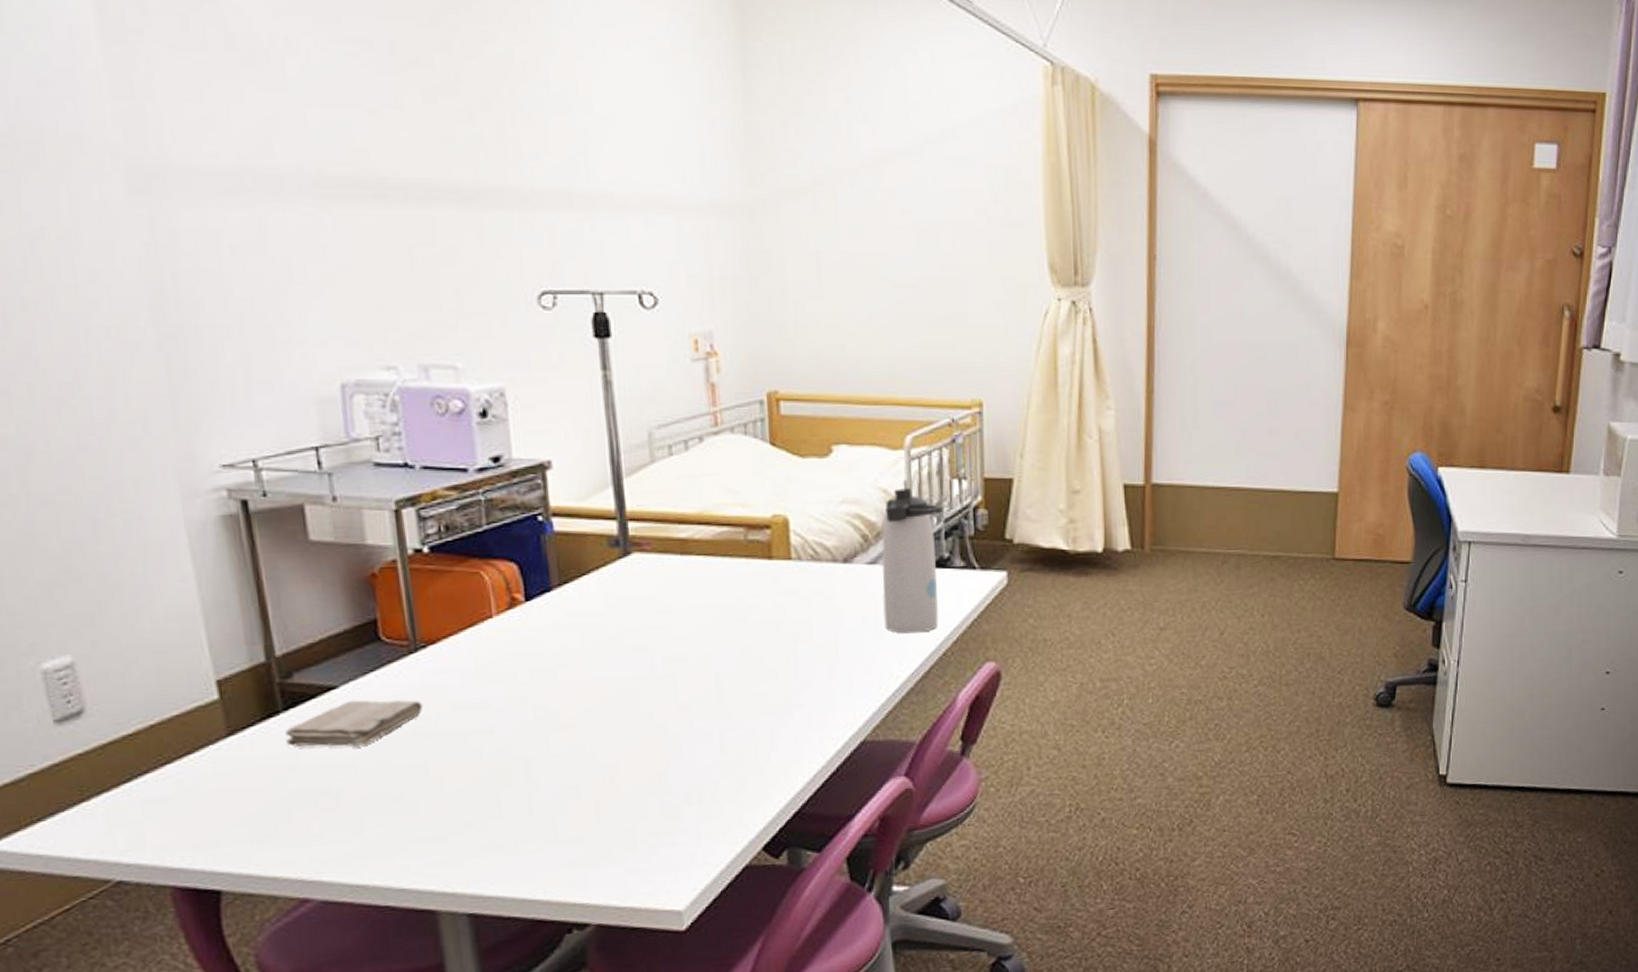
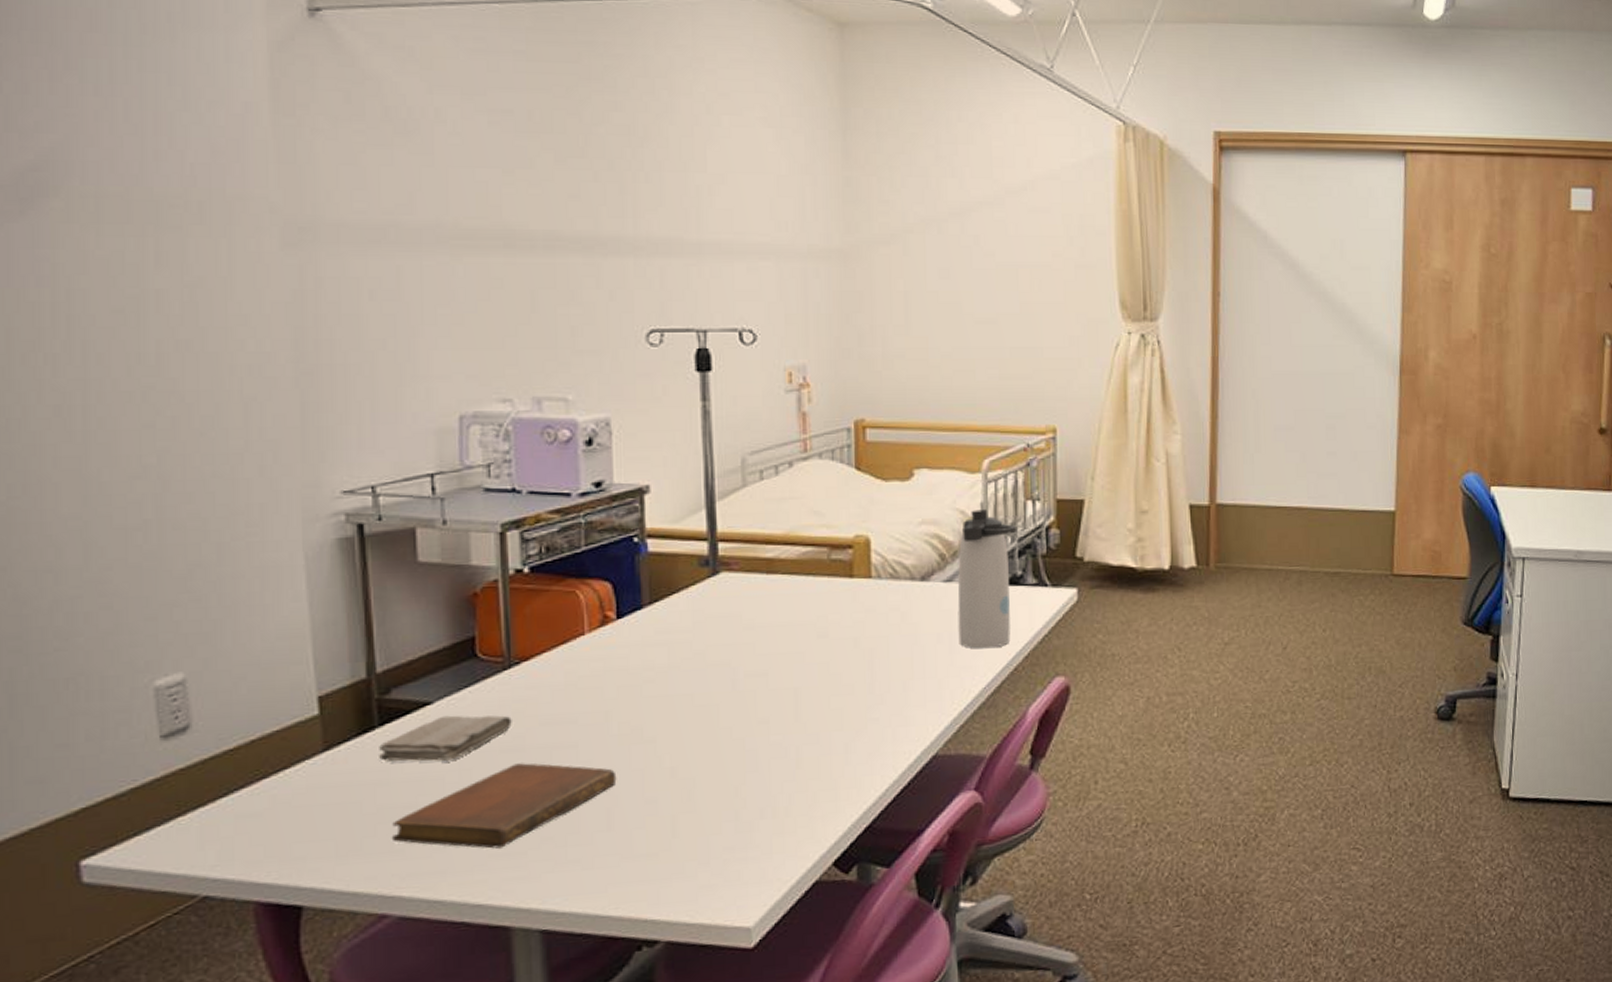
notebook: none [306,748,536,834] -> present [391,763,617,849]

